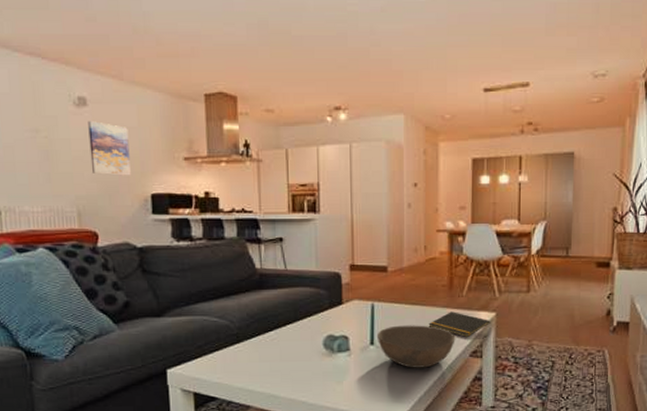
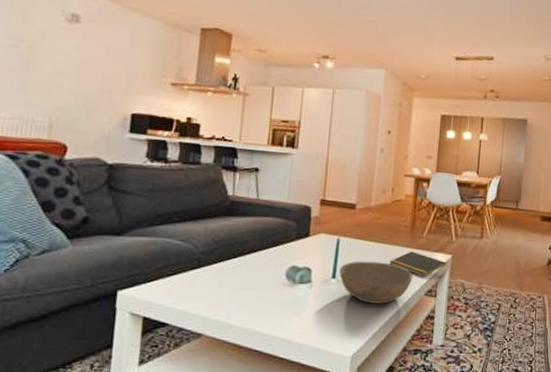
wall art: present [88,121,131,176] -> none [72,37,119,94]

